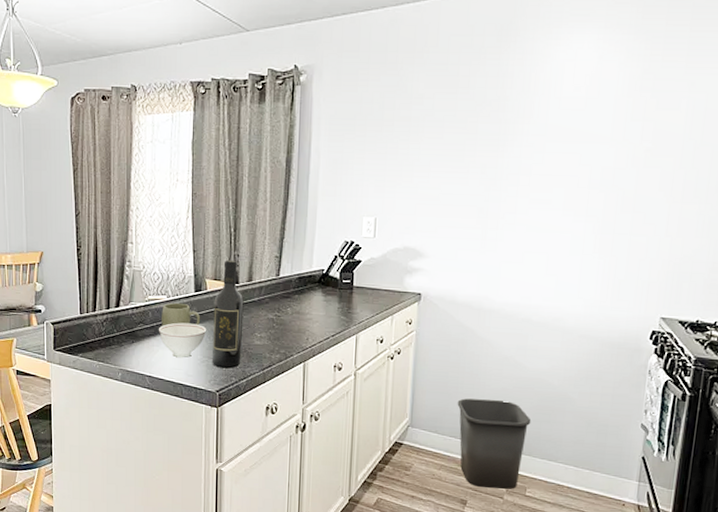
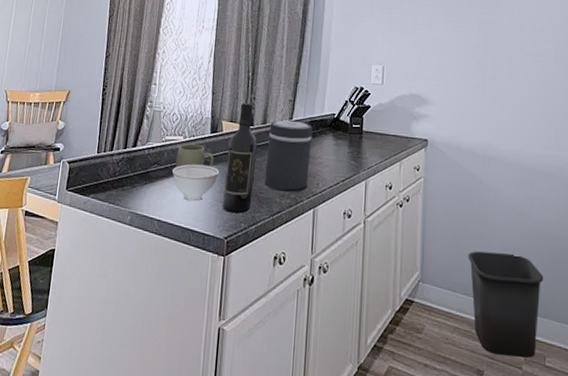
cylinder: none [253,277,301,347] -> present [264,120,313,192]

